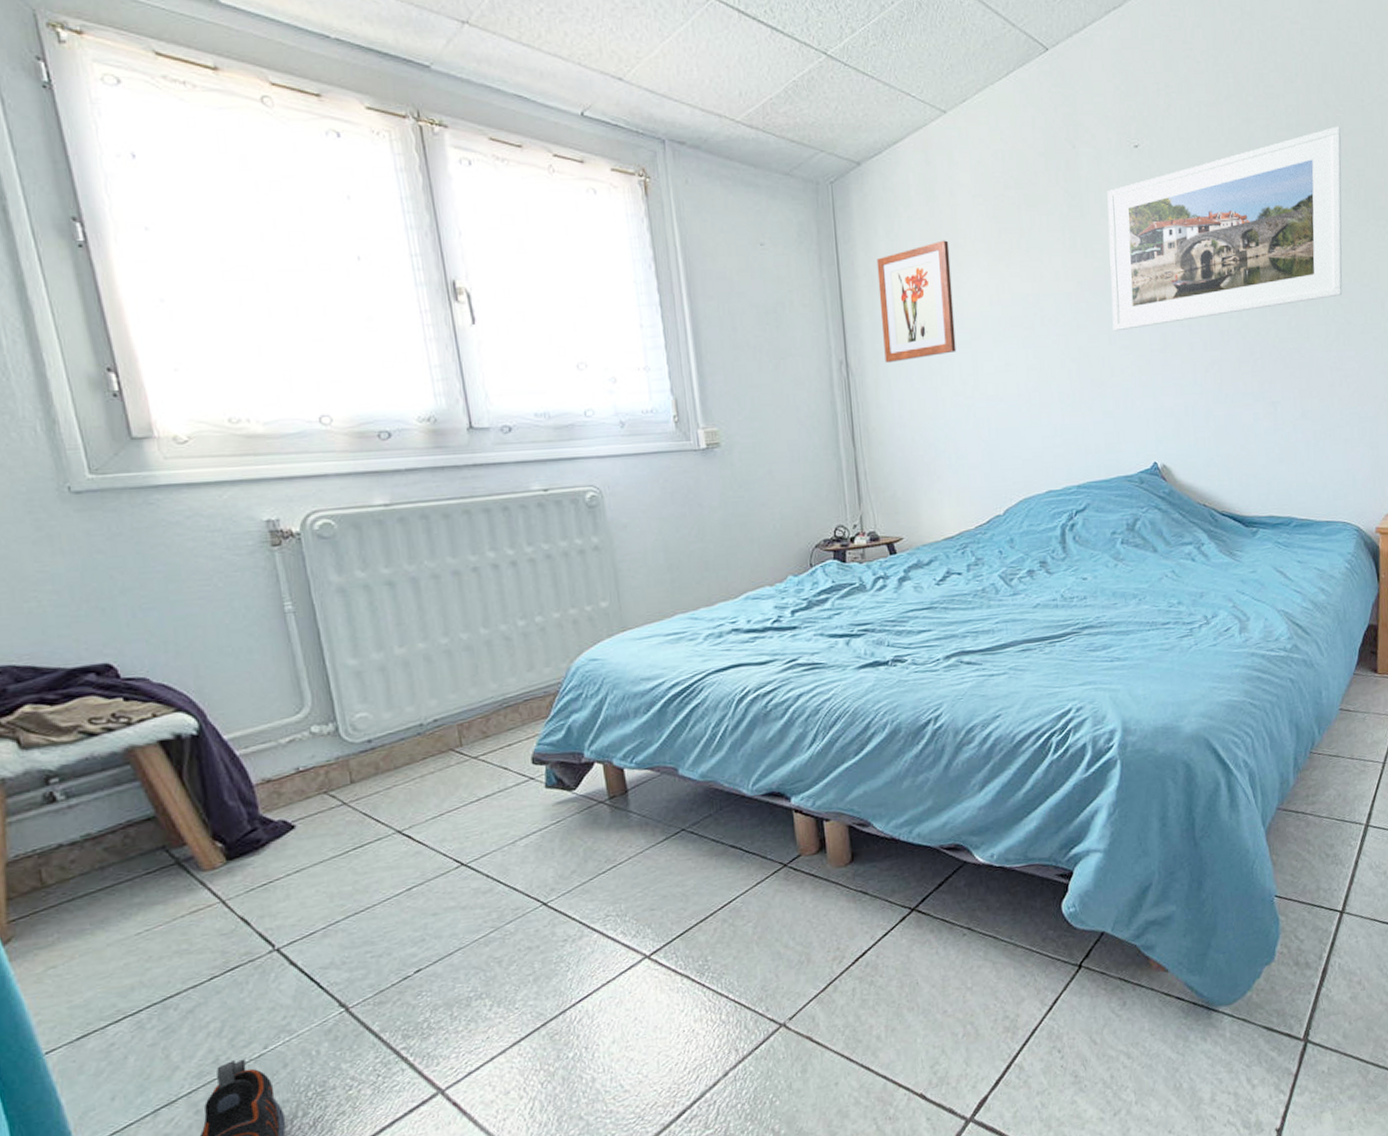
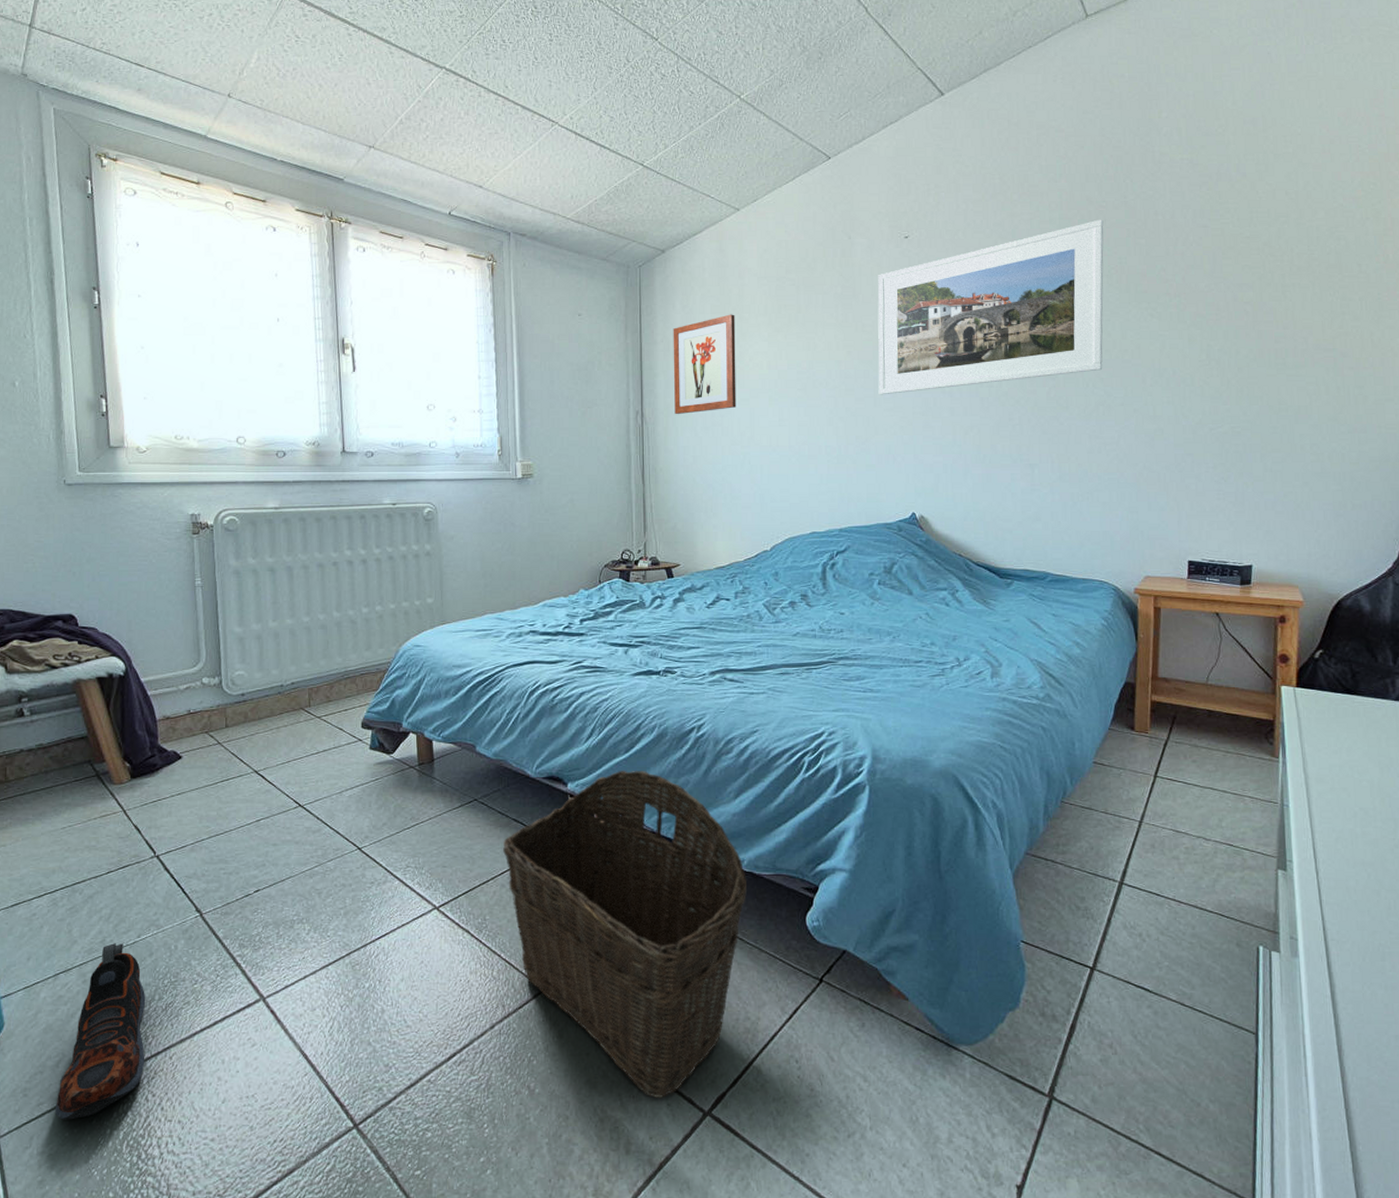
wicker basket: none [721,773,999,1115] -> present [503,770,748,1099]

